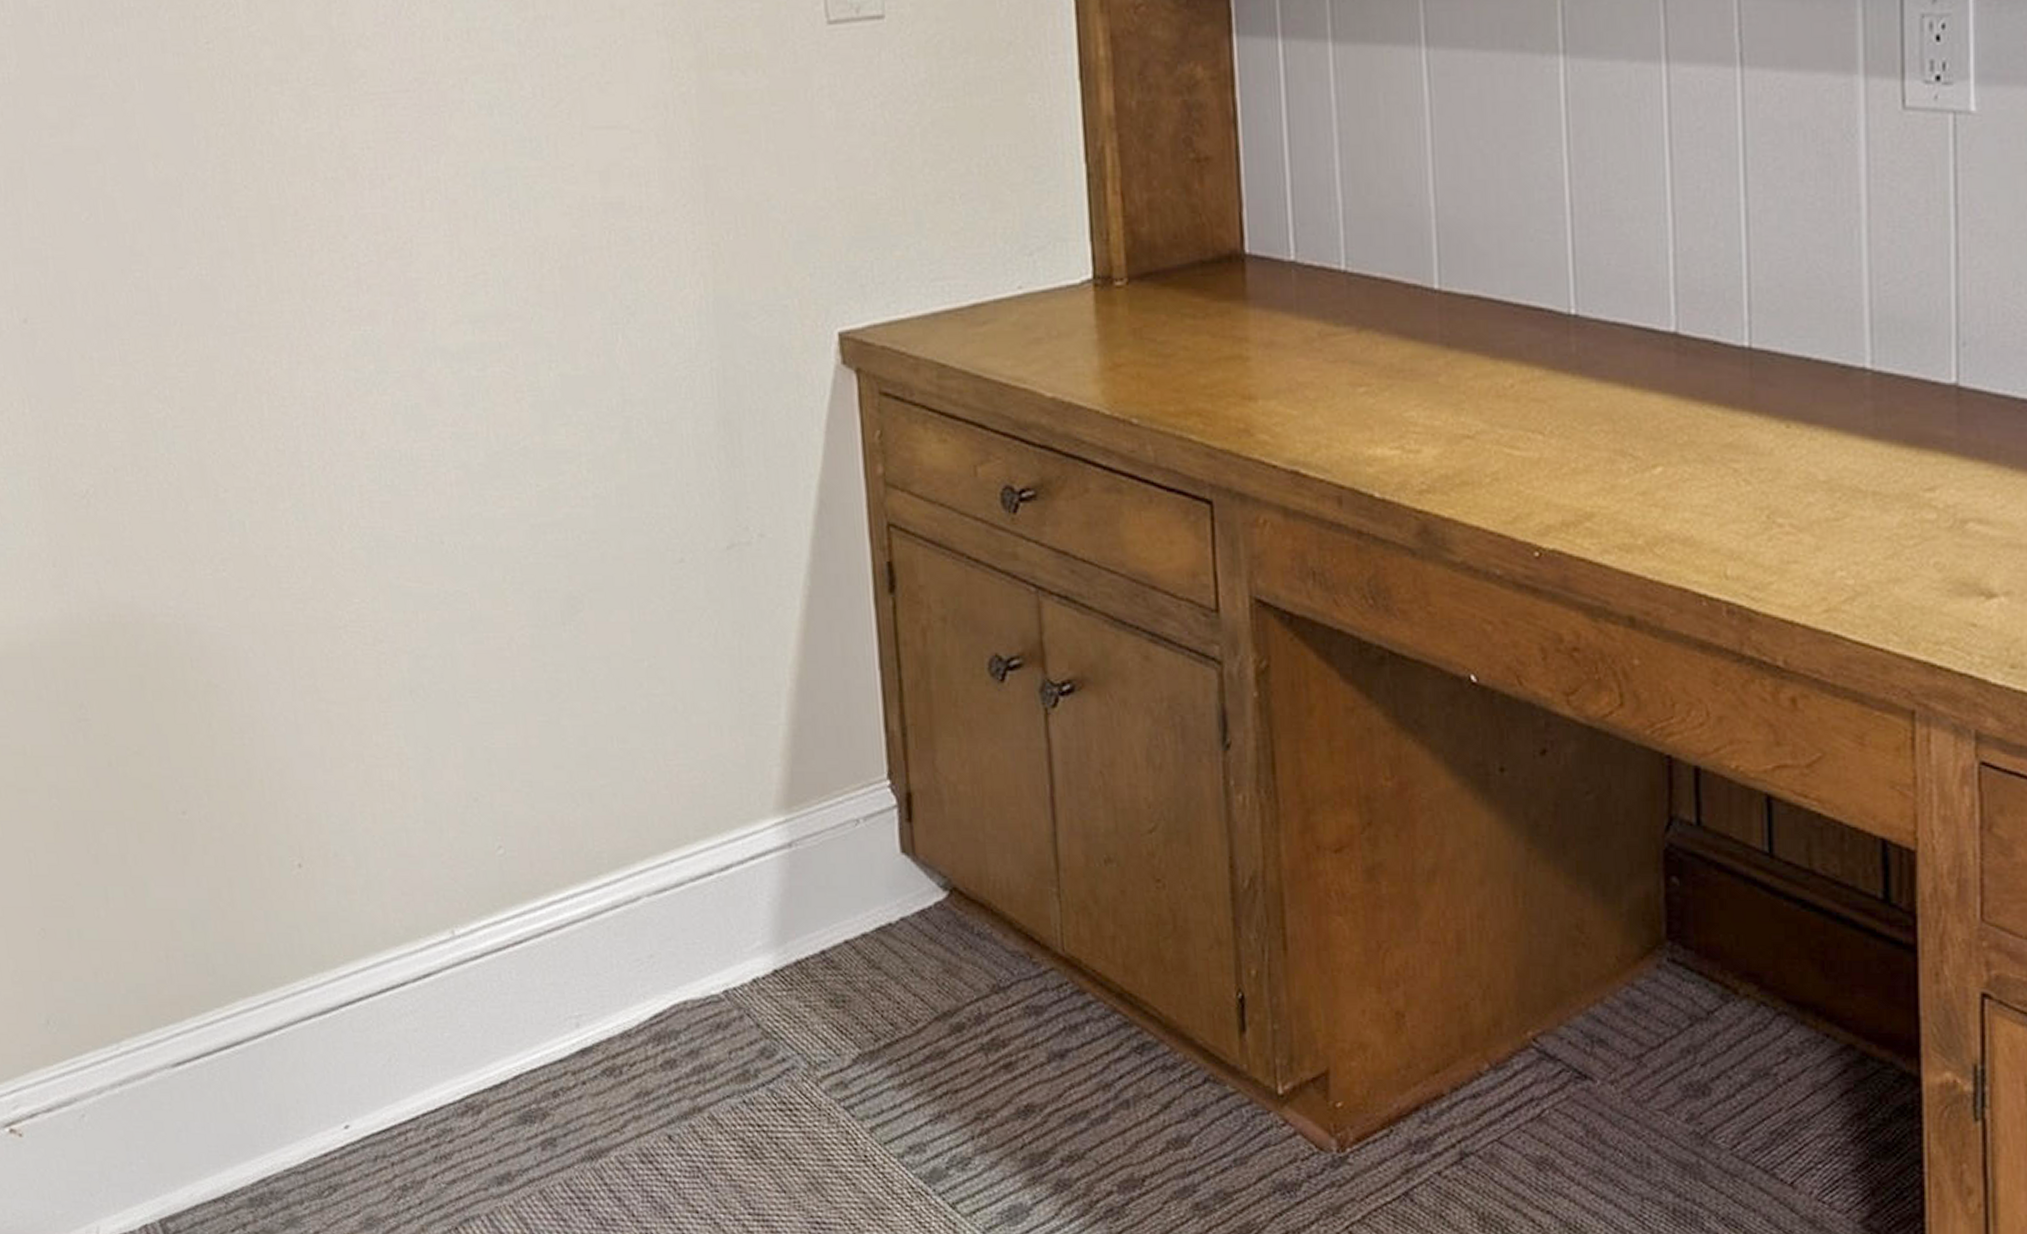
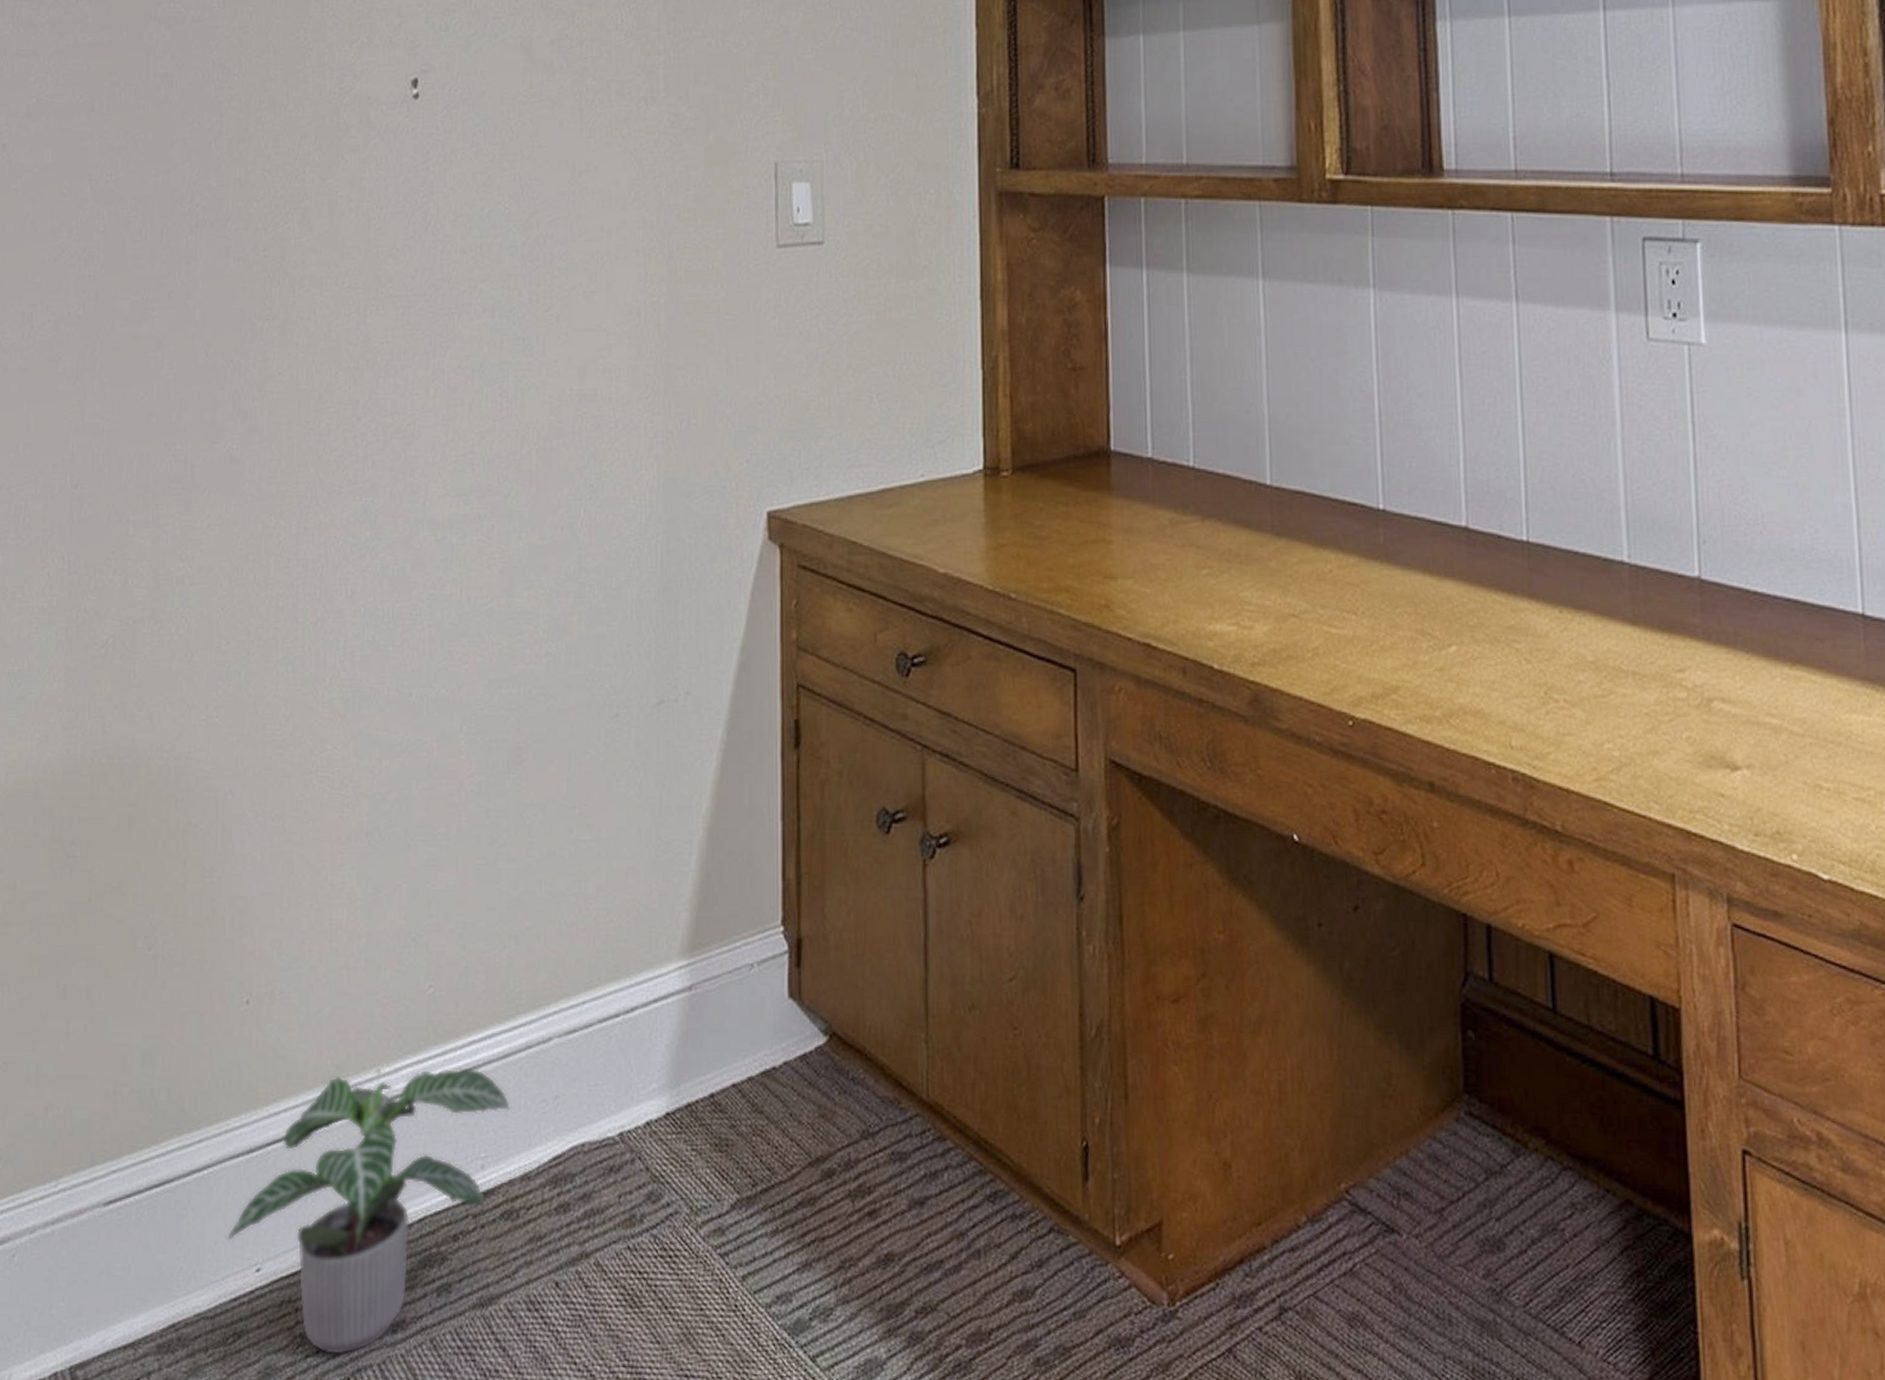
potted plant: none [309,927,601,1207] -> present [227,1067,510,1356]

